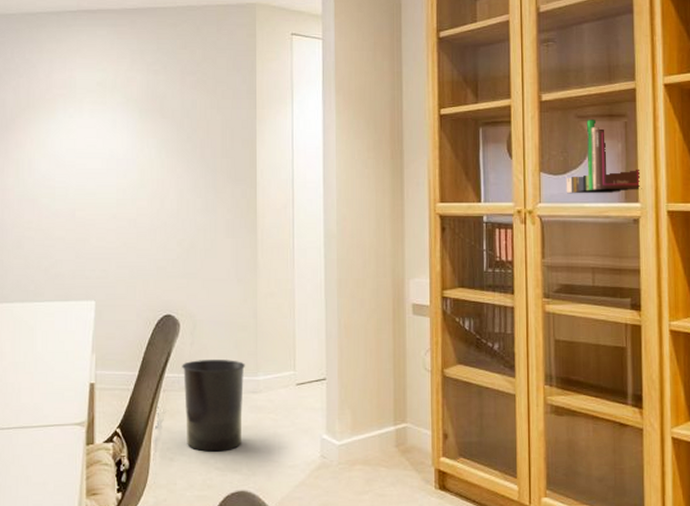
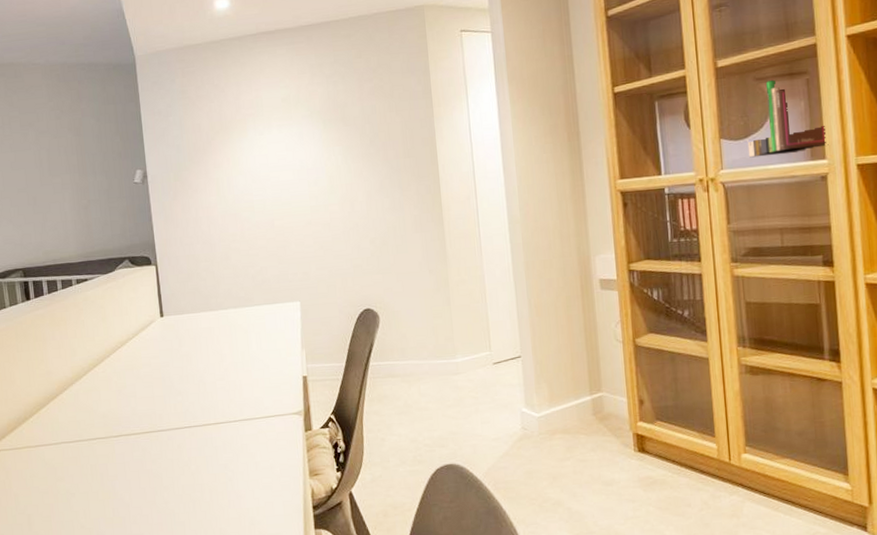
waste bin: present [182,360,245,452] -> none [384,345,446,431]

